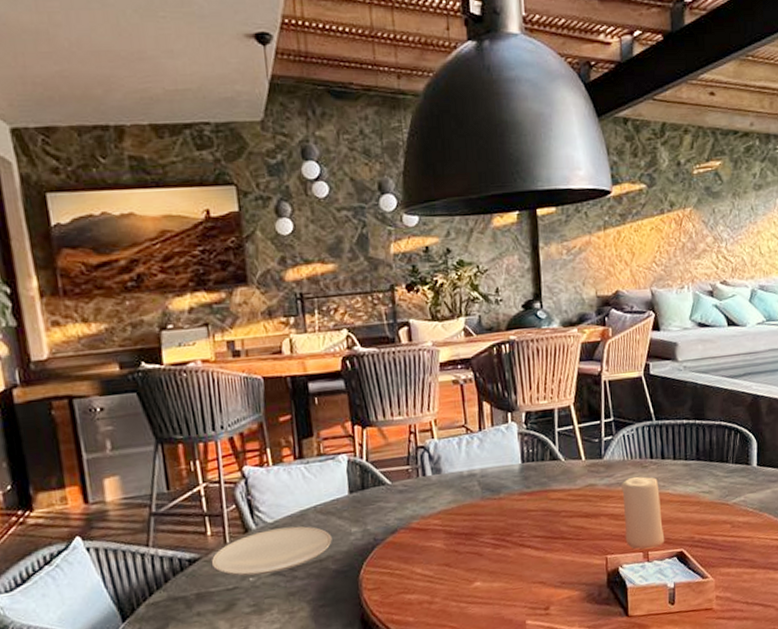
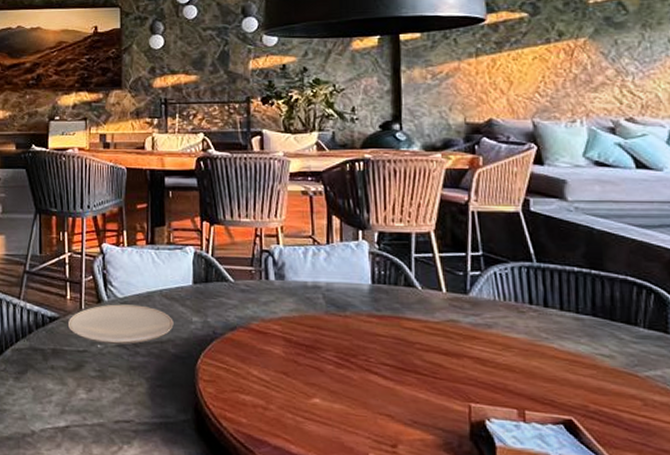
candle: present [621,476,665,550] -> none [491,320,548,408]

